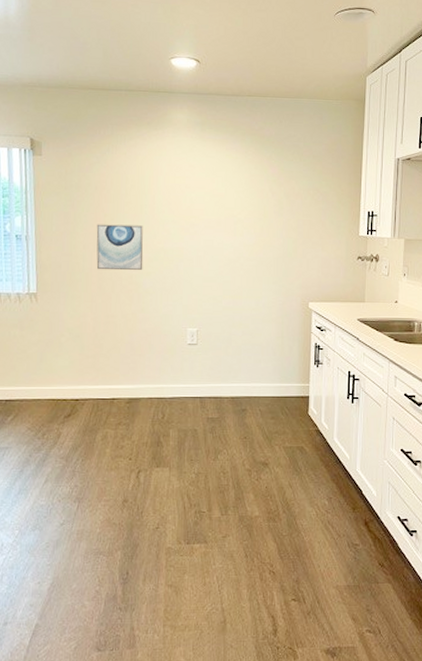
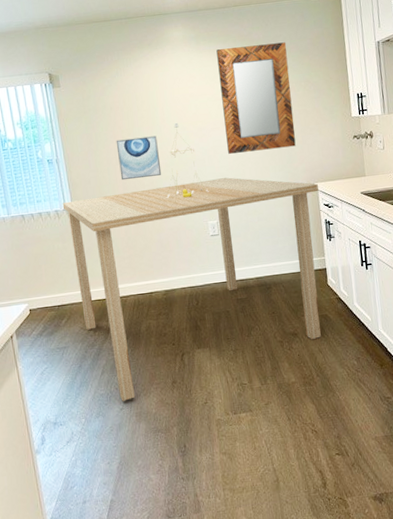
dining table: none [26,215,312,516] -> present [62,123,321,401]
home mirror: none [220,141,300,259] -> present [216,42,296,154]

